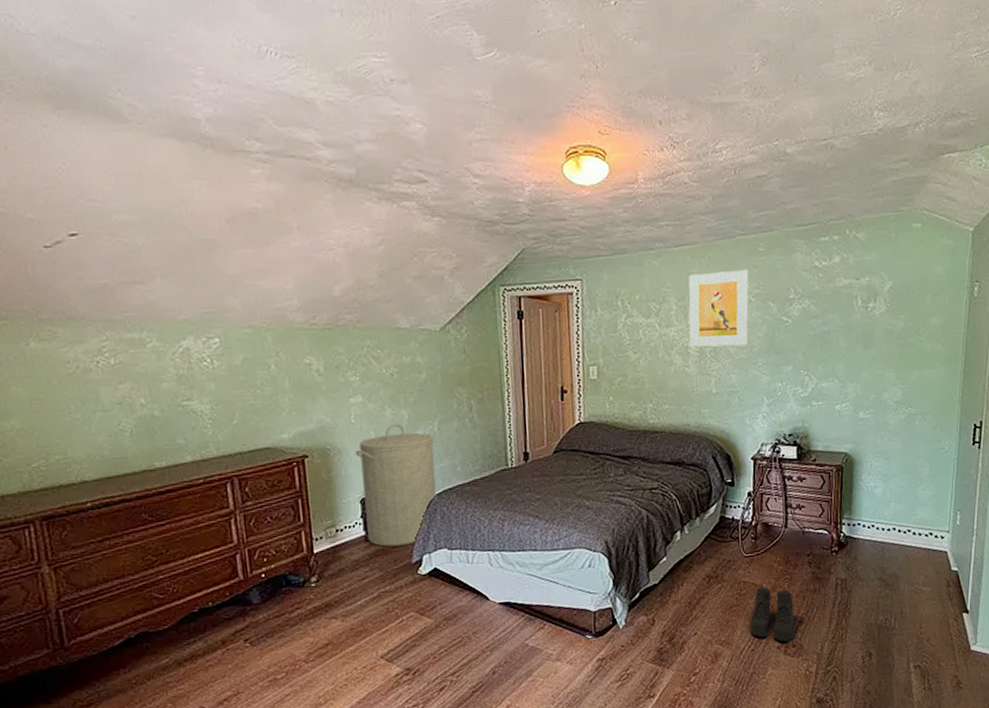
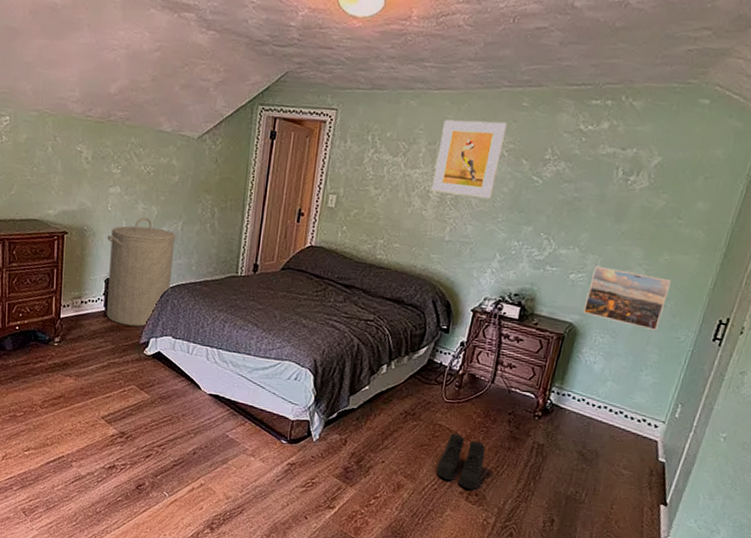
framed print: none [855,392,925,445] -> present [583,266,671,330]

